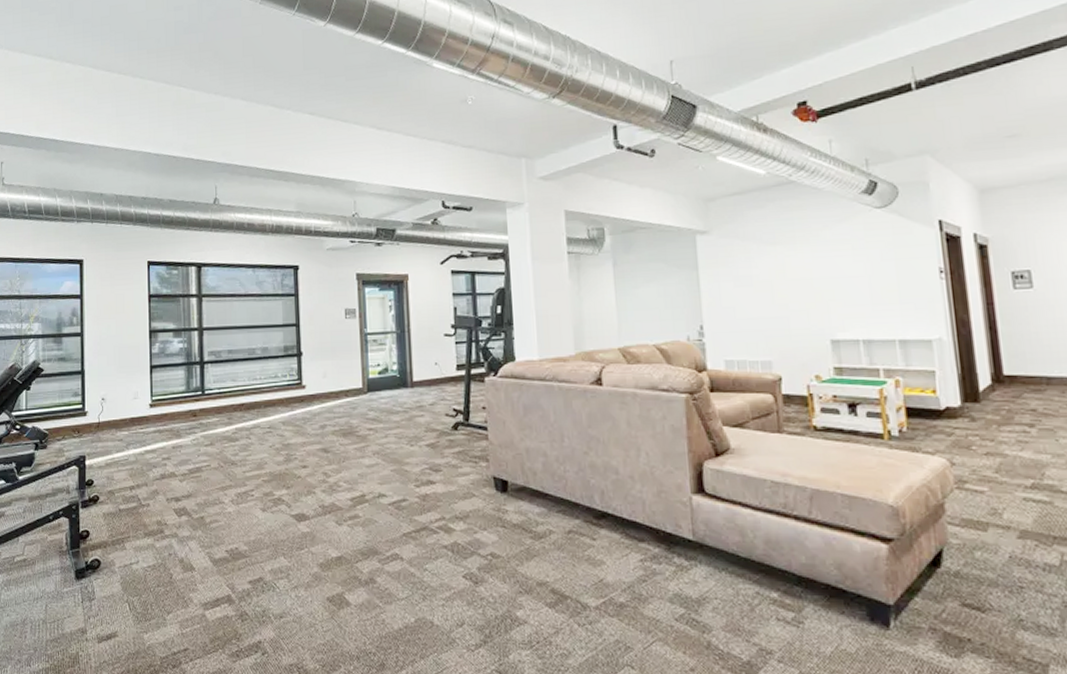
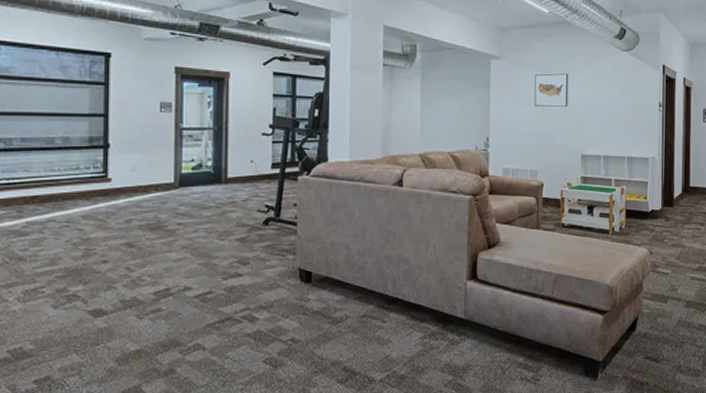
wall art: none [755,243,805,285] -> present [534,73,569,107]

